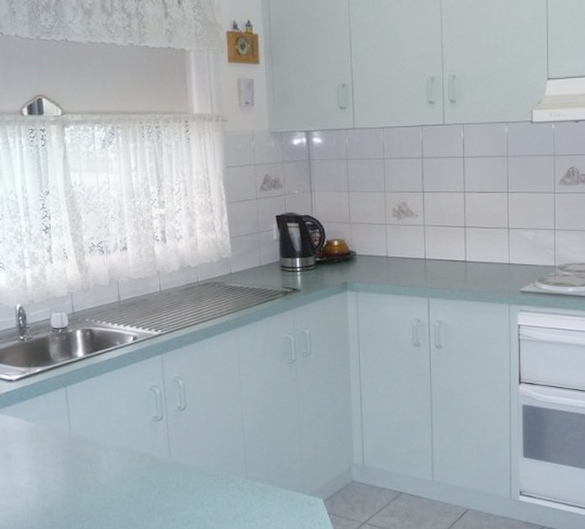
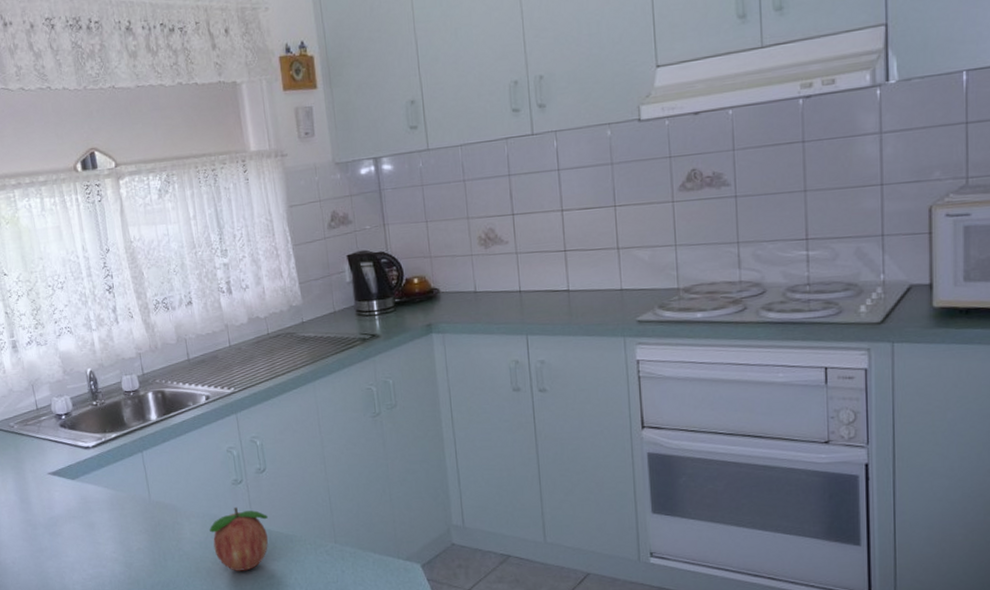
fruit: none [127,442,185,503] -> present [209,506,269,571]

